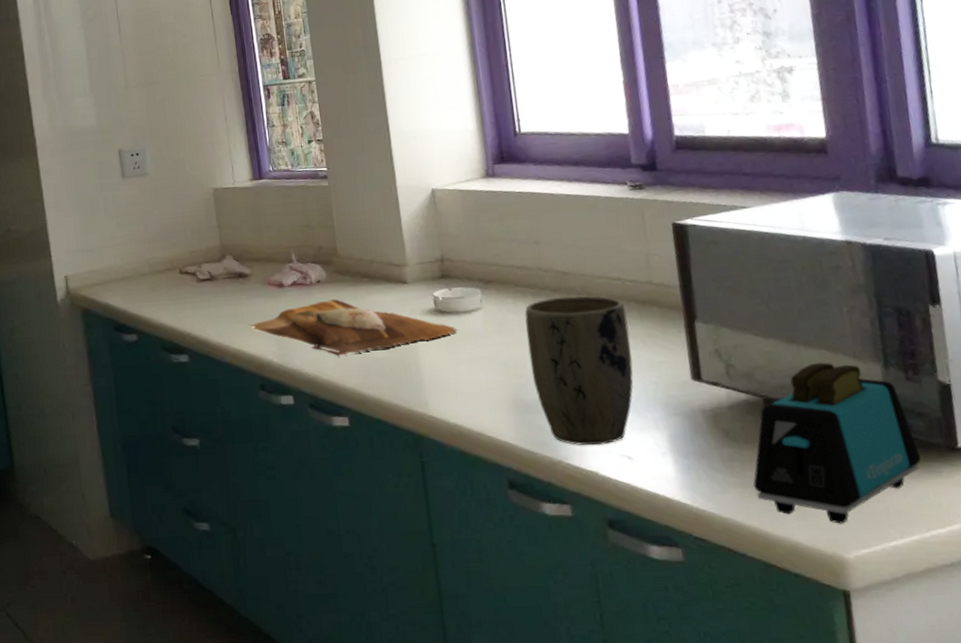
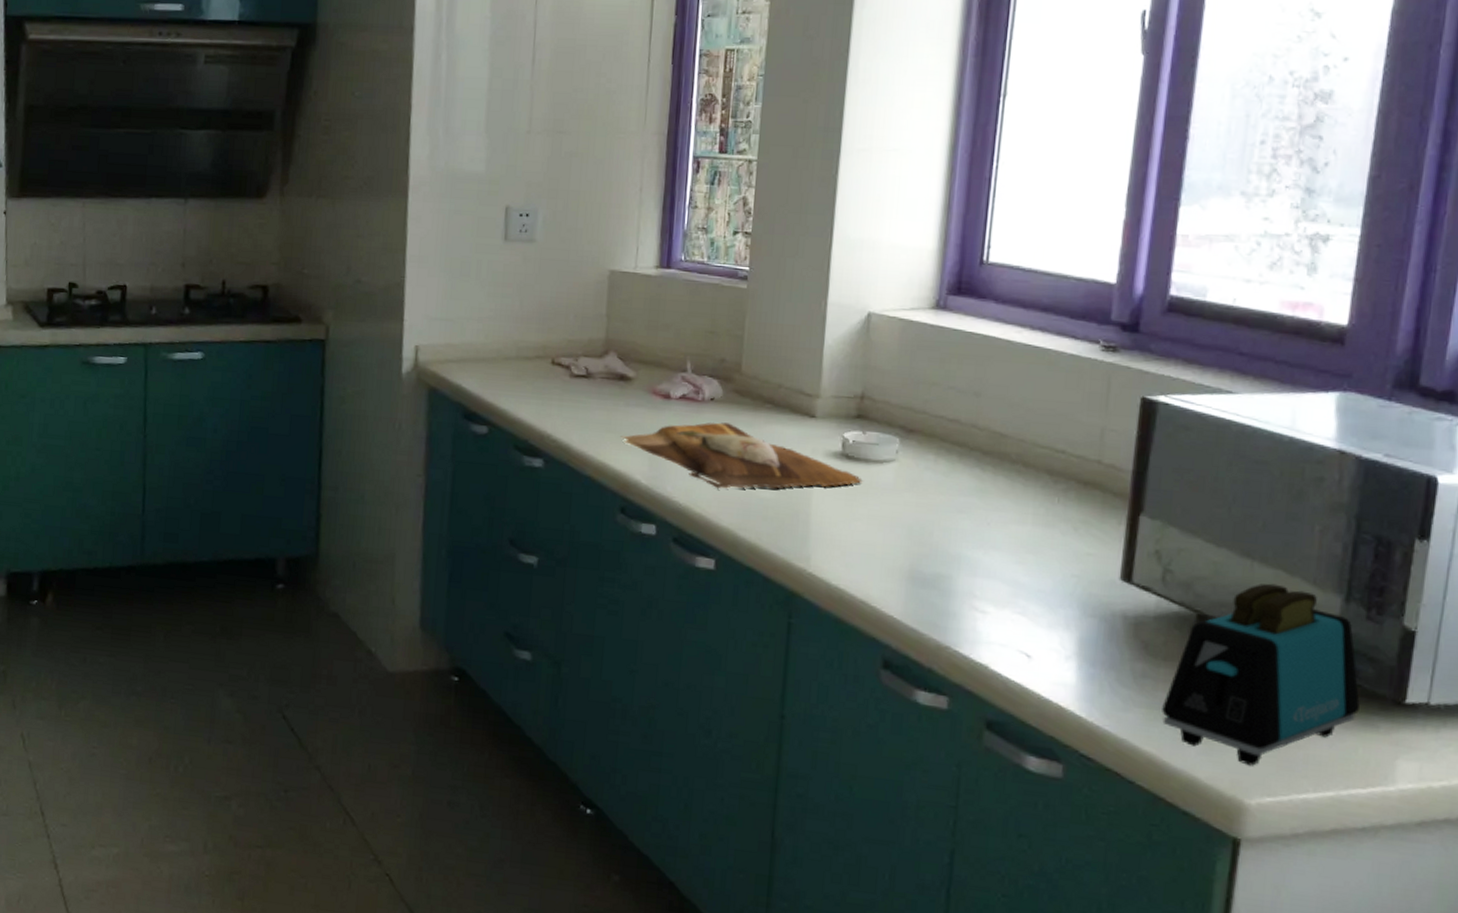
plant pot: present [525,296,634,446] -> none [937,461,1063,637]

